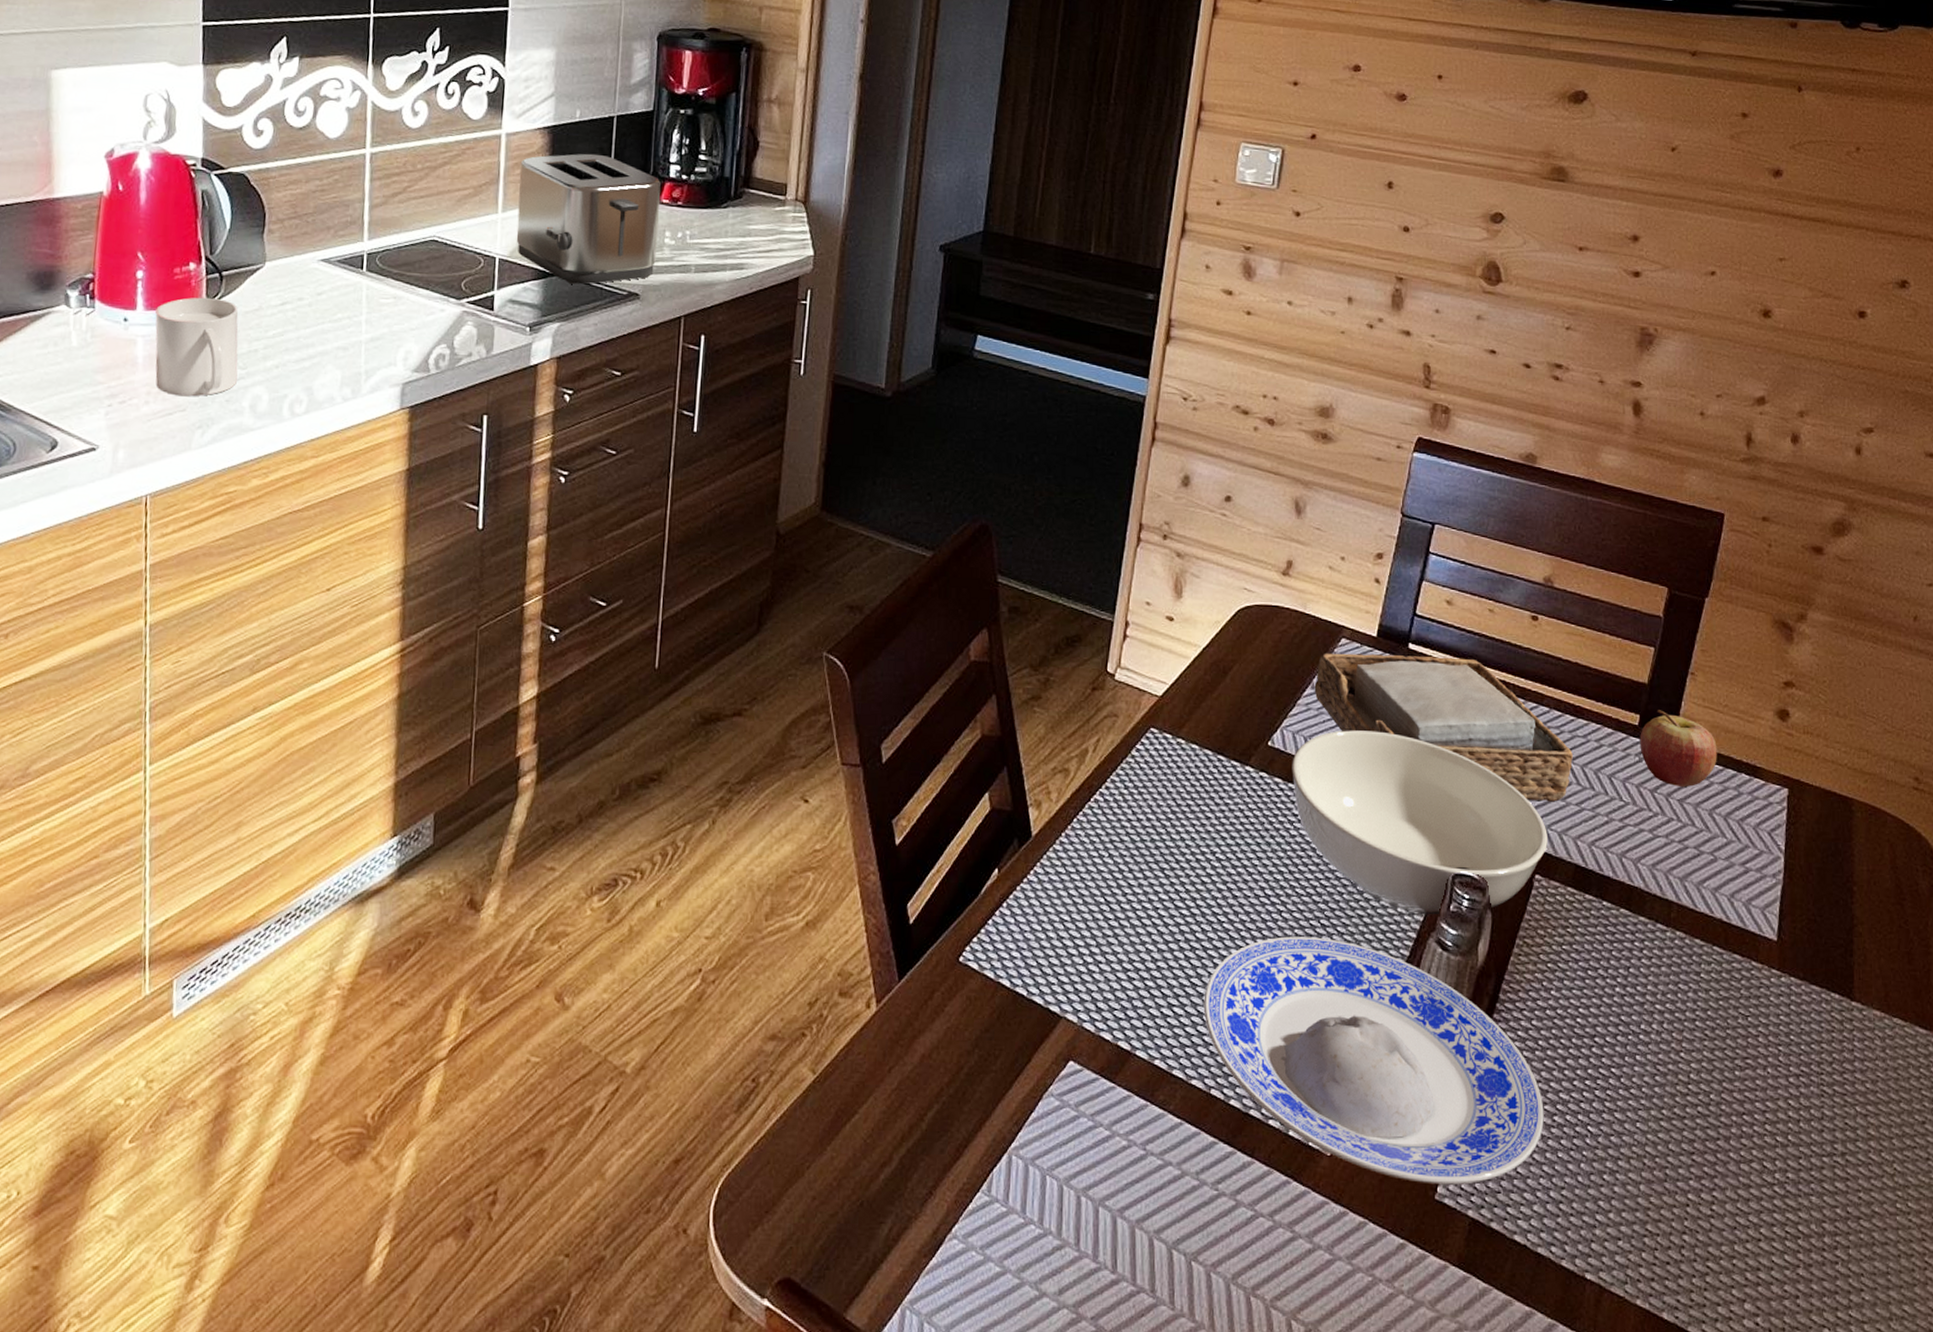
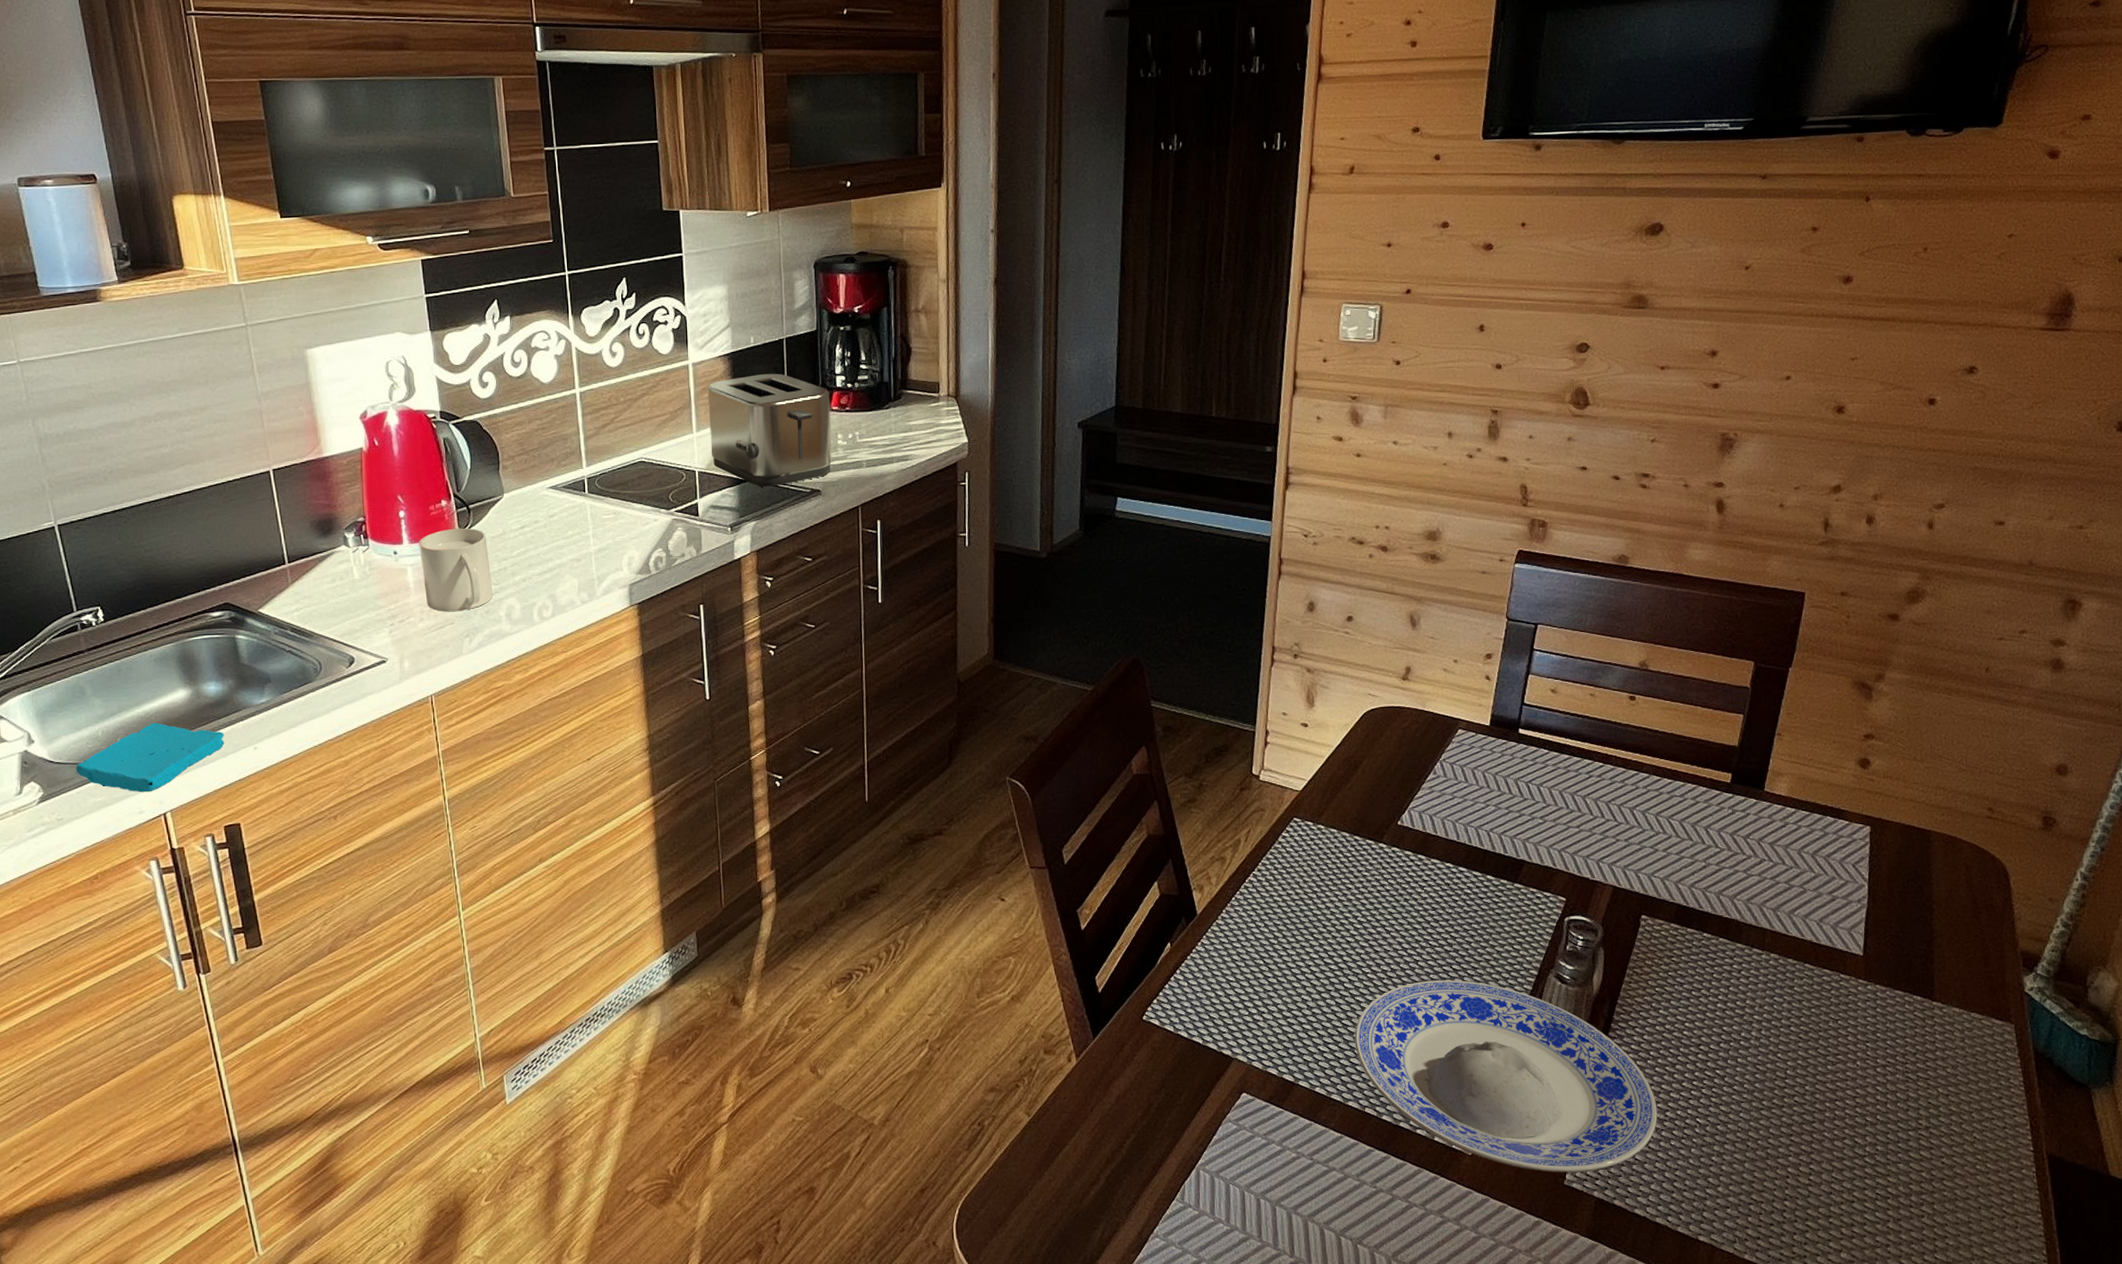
bowl: present [1292,730,1547,915] -> none [1420,805,1652,955]
napkin holder: present [1314,652,1573,802] -> none [1436,737,1672,854]
fruit: present [1640,710,1717,787] -> none [1732,768,1804,832]

